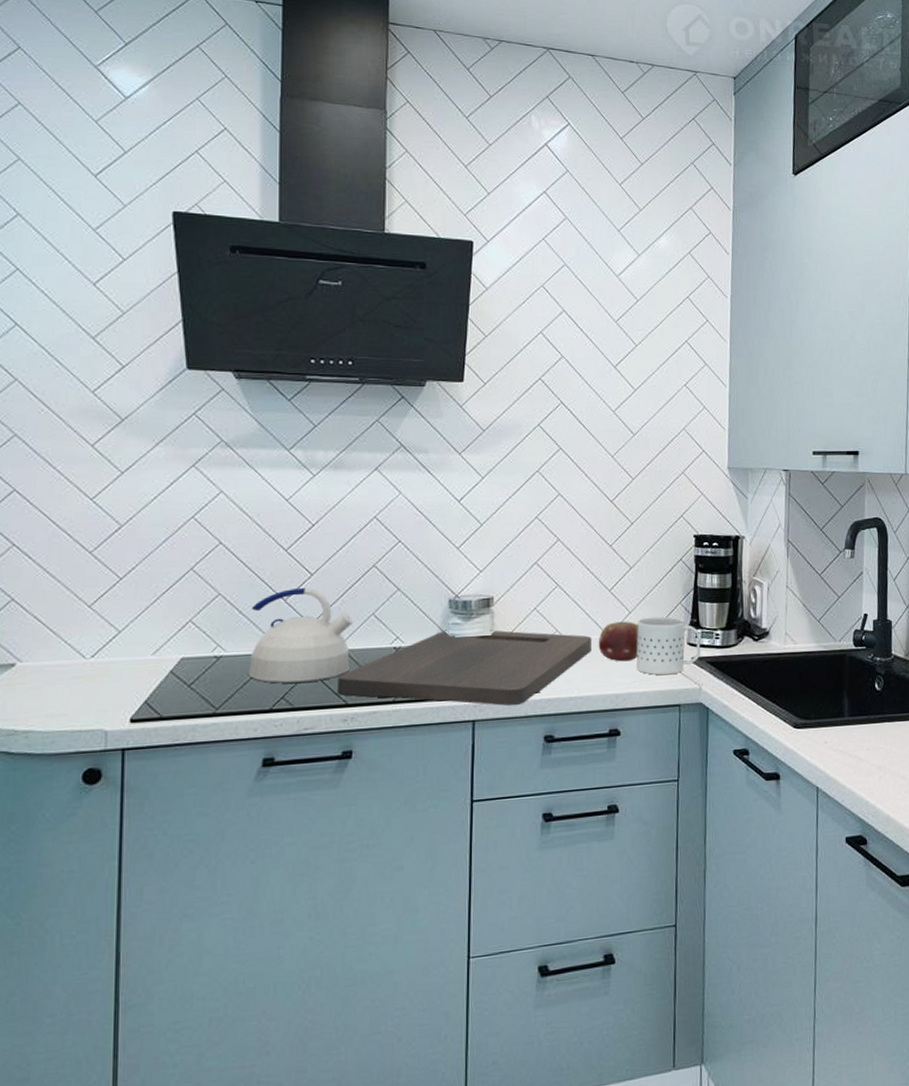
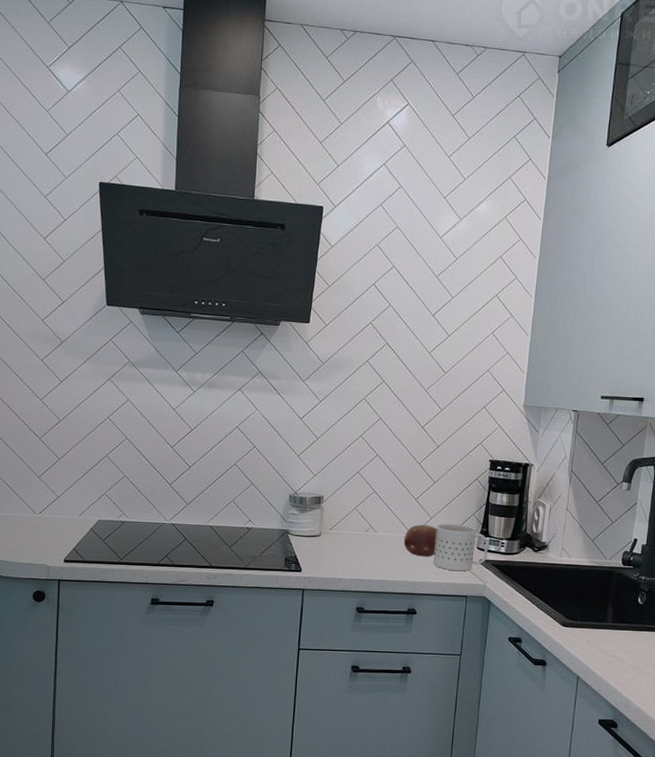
kettle: present [248,587,353,684] -> none [143,476,218,547]
cutting board: present [338,629,593,707] -> none [205,518,399,582]

